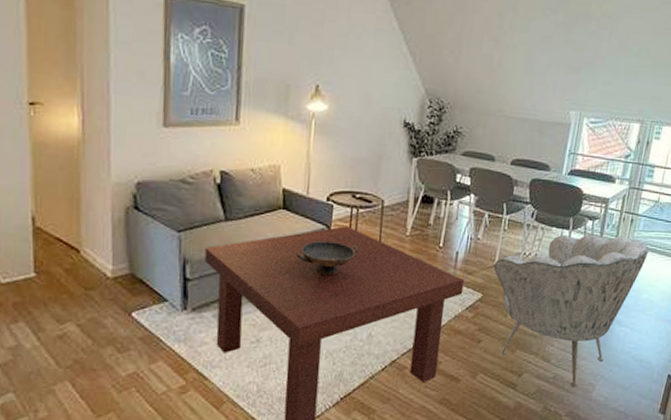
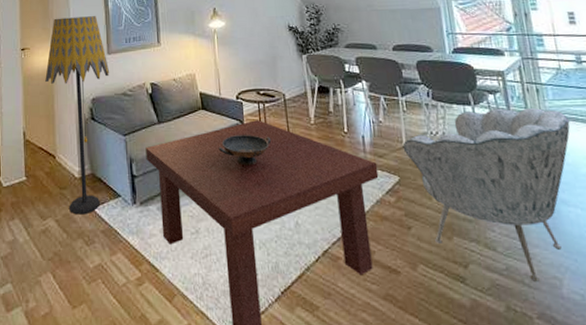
floor lamp: none [67,65,165,320] -> present [45,16,110,215]

